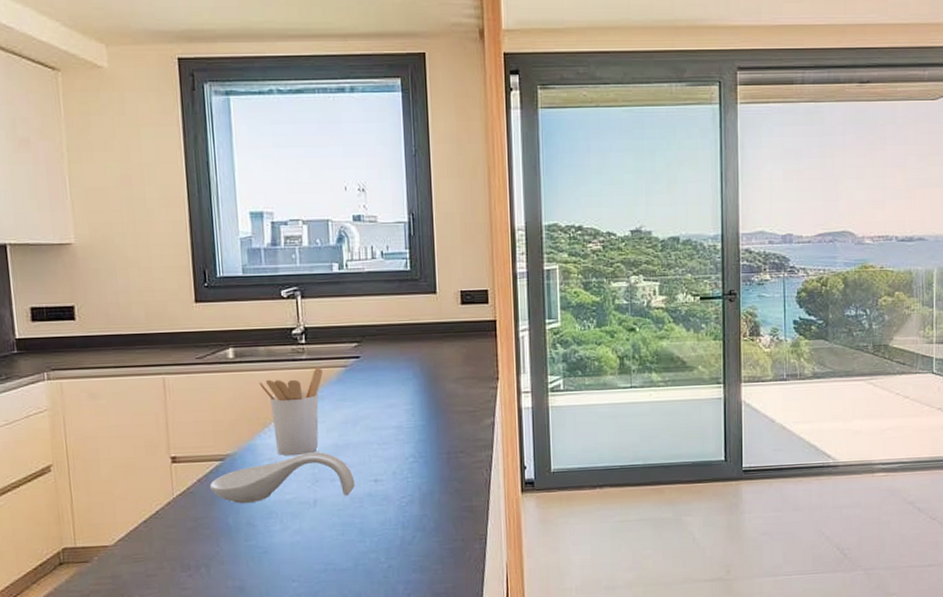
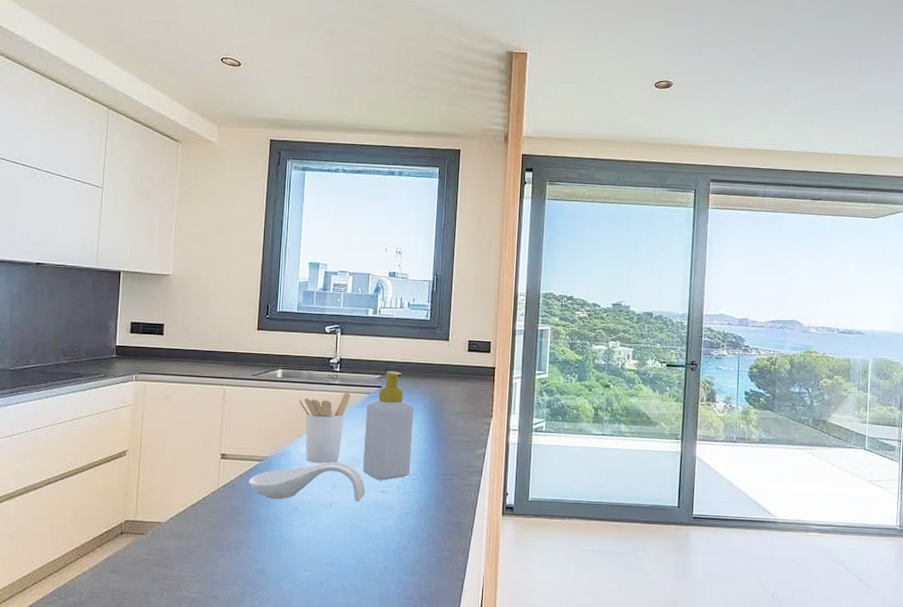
soap bottle: none [344,336,407,468] -> present [362,371,414,481]

